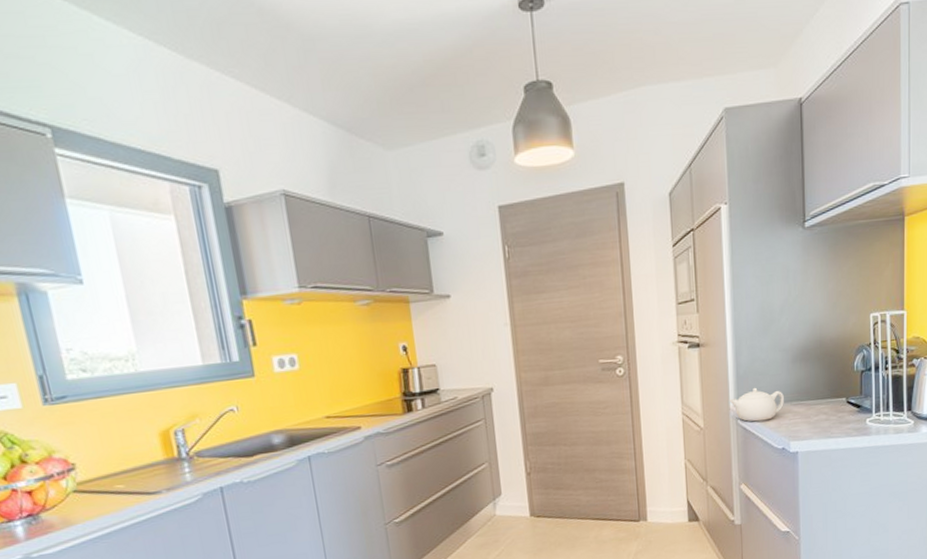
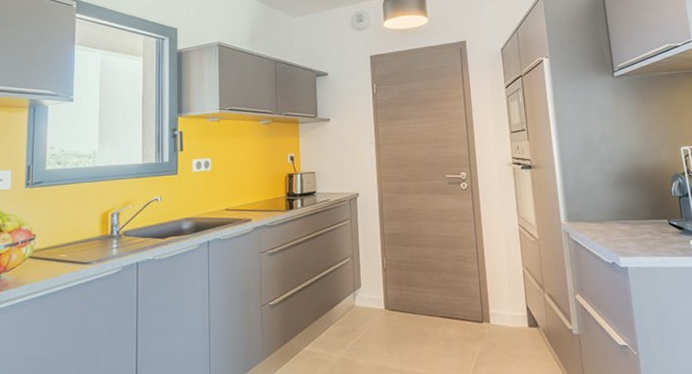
teapot: present [729,387,784,422] -> none [559,205,610,237]

